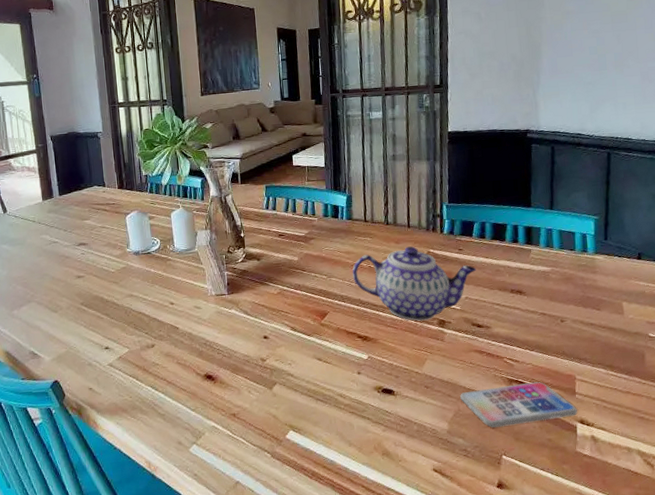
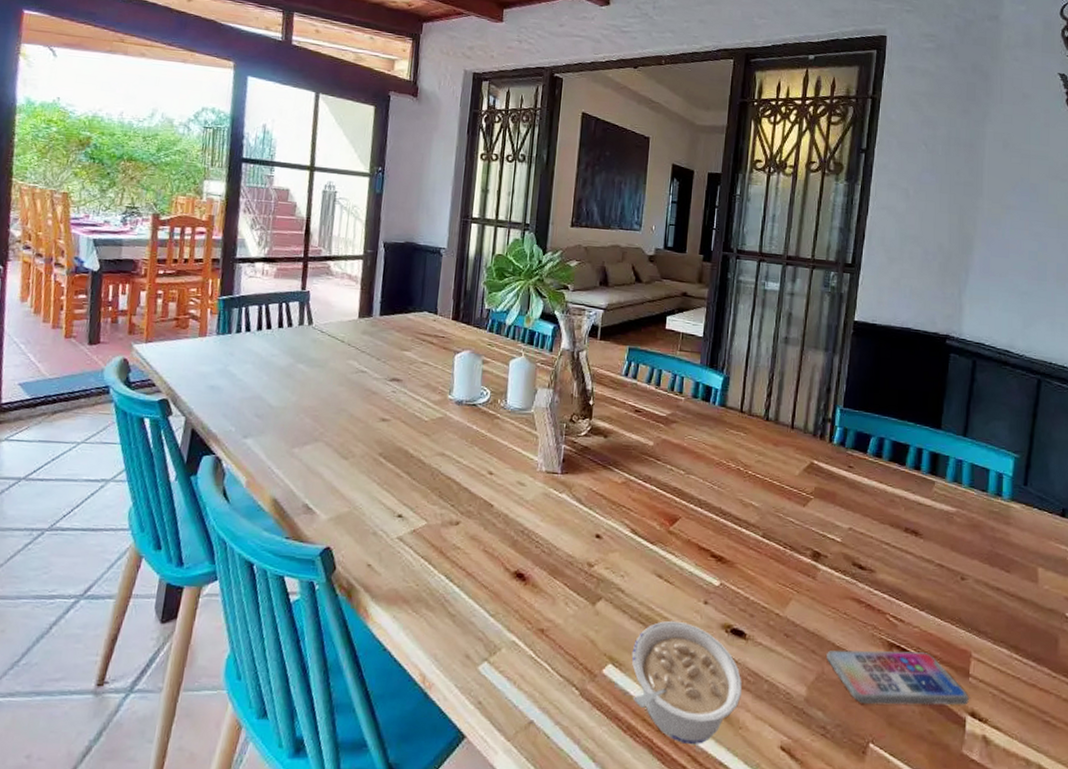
legume: none [306,390,397,479] -> present [631,620,742,745]
teapot: present [352,246,477,321] -> none [716,452,867,549]

